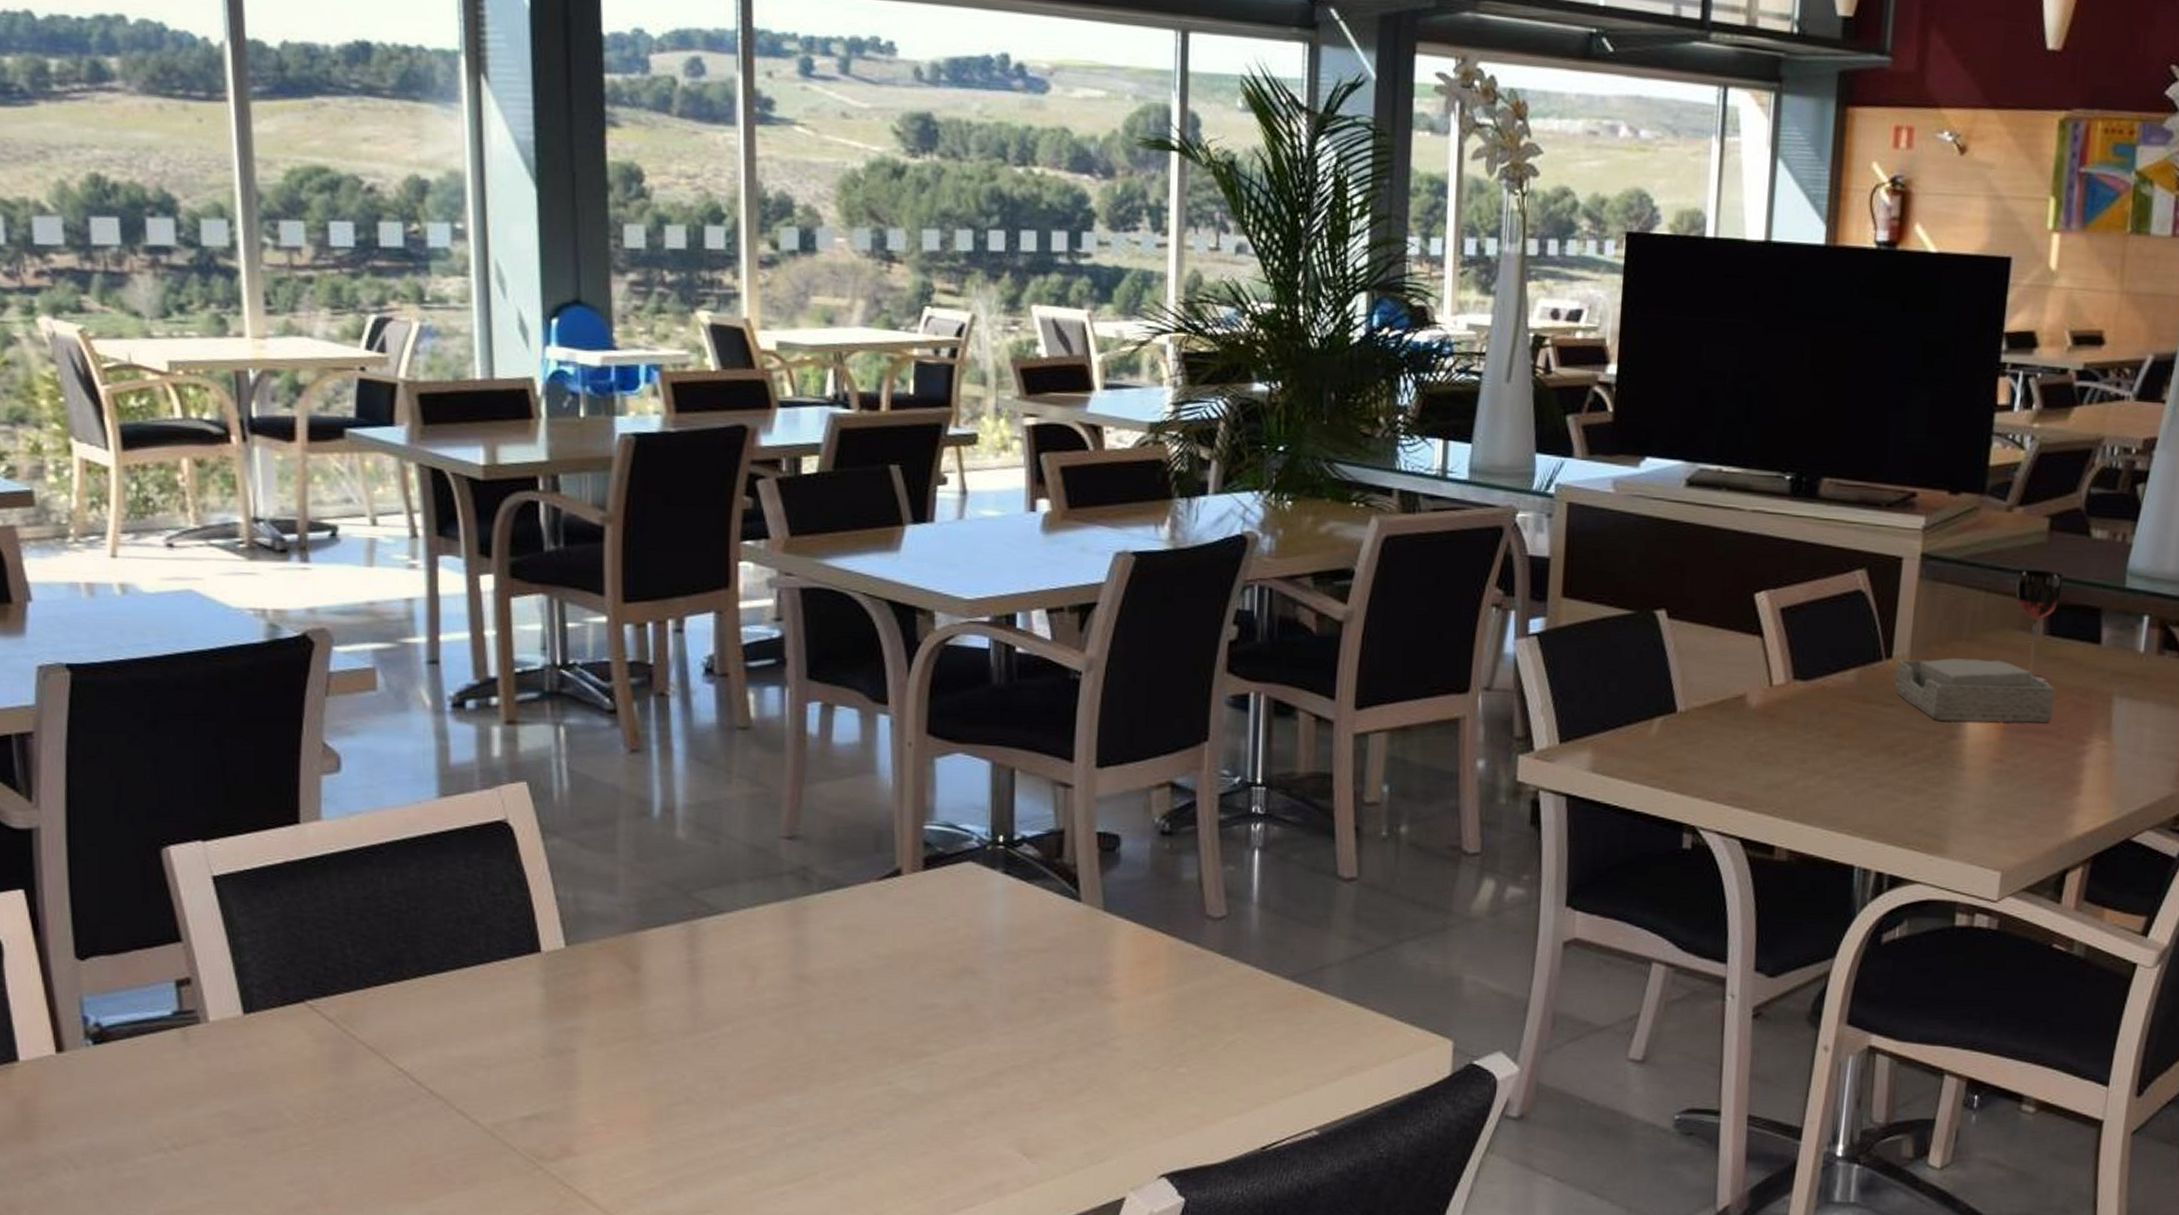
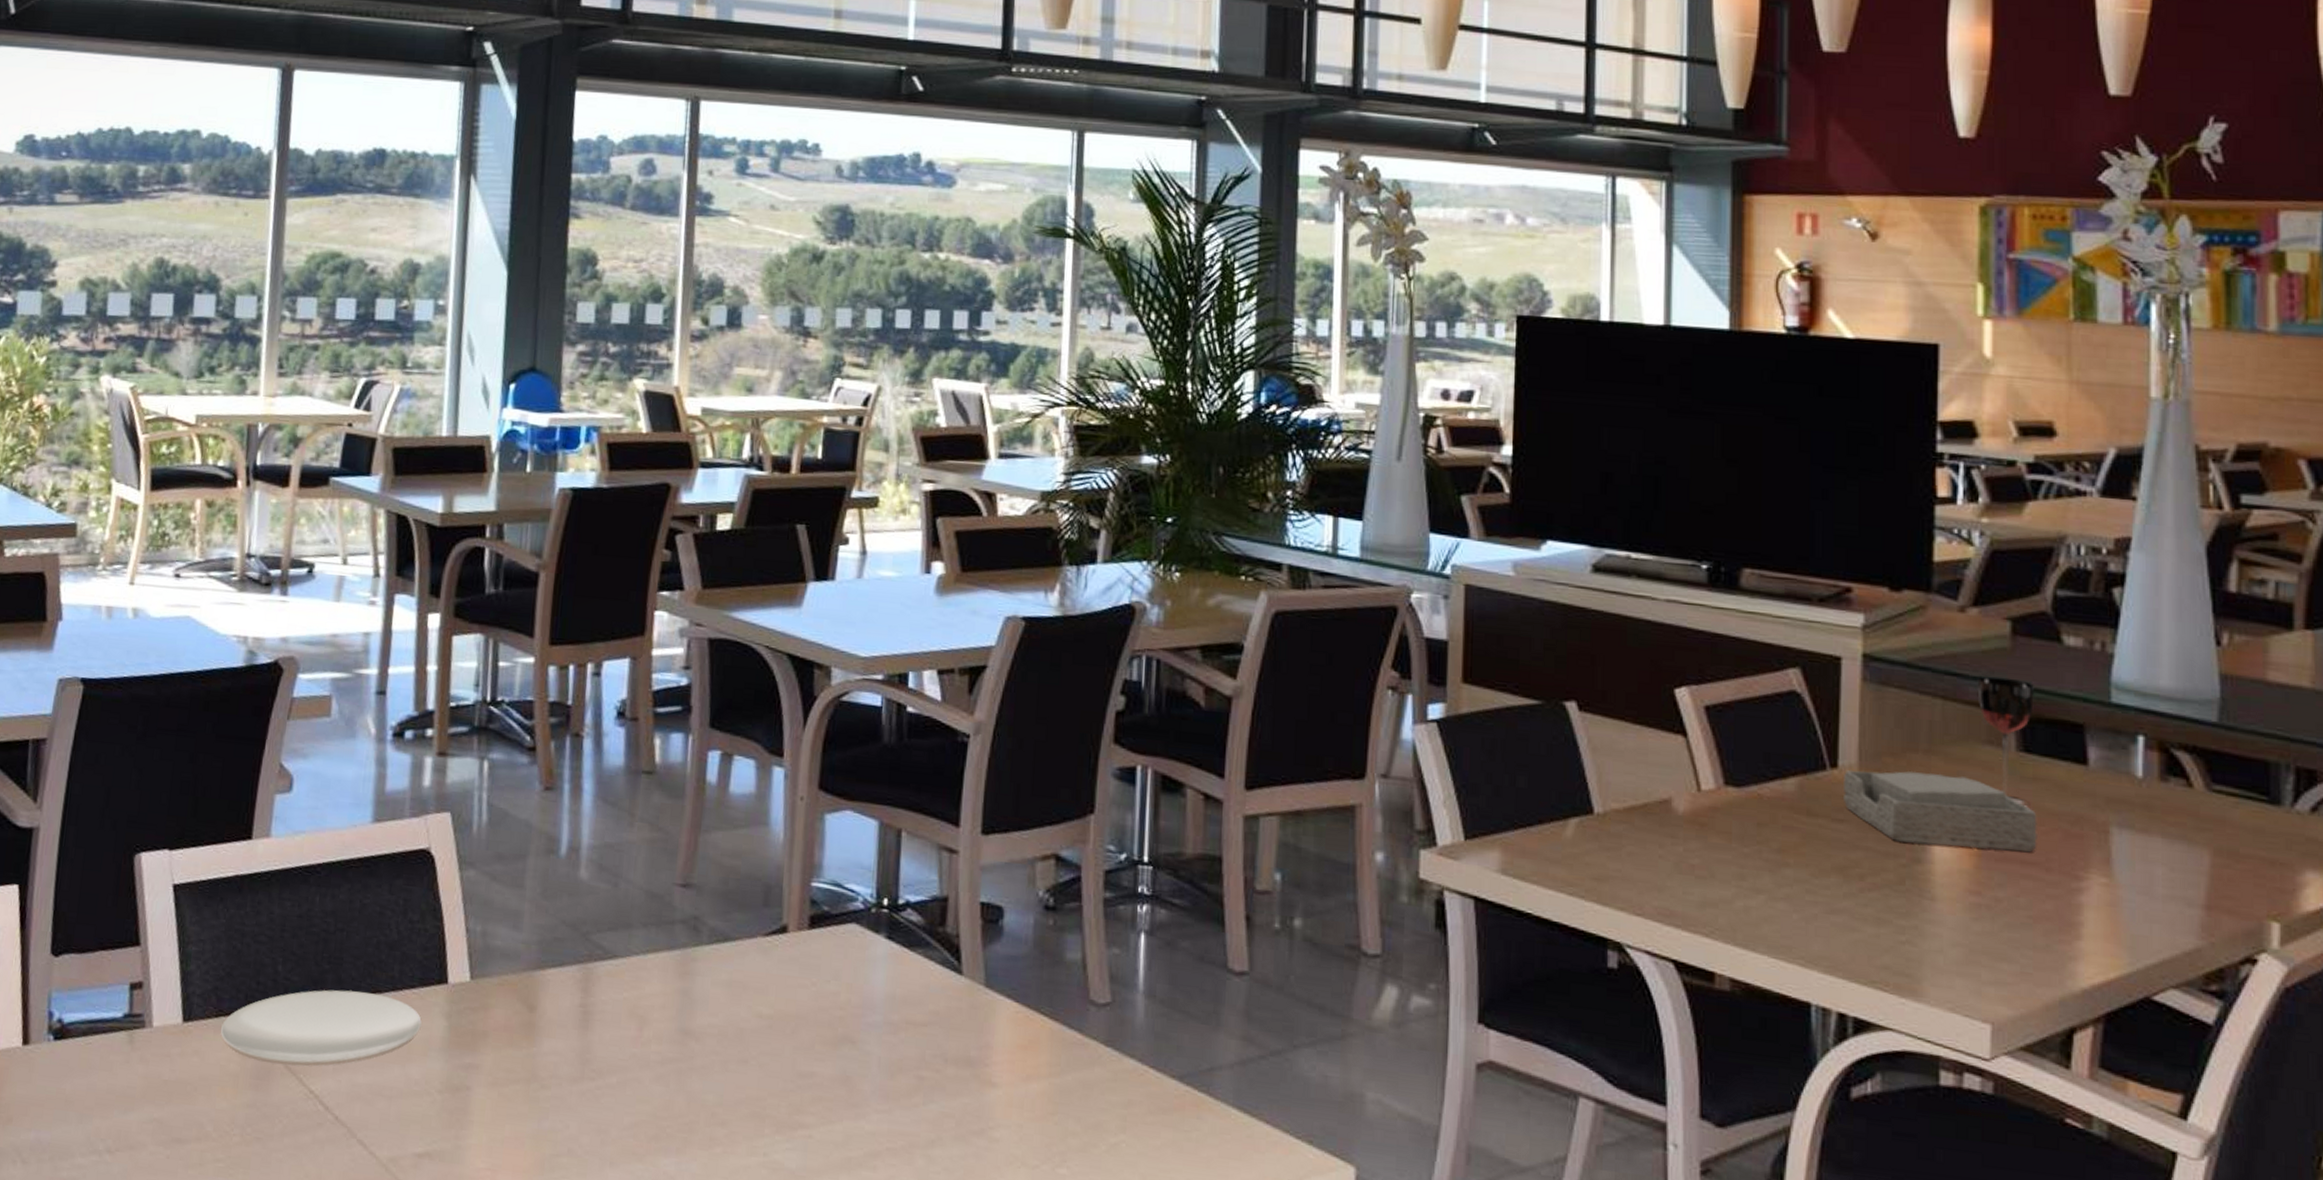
plate: none [288,967,515,1047] -> present [220,989,422,1067]

